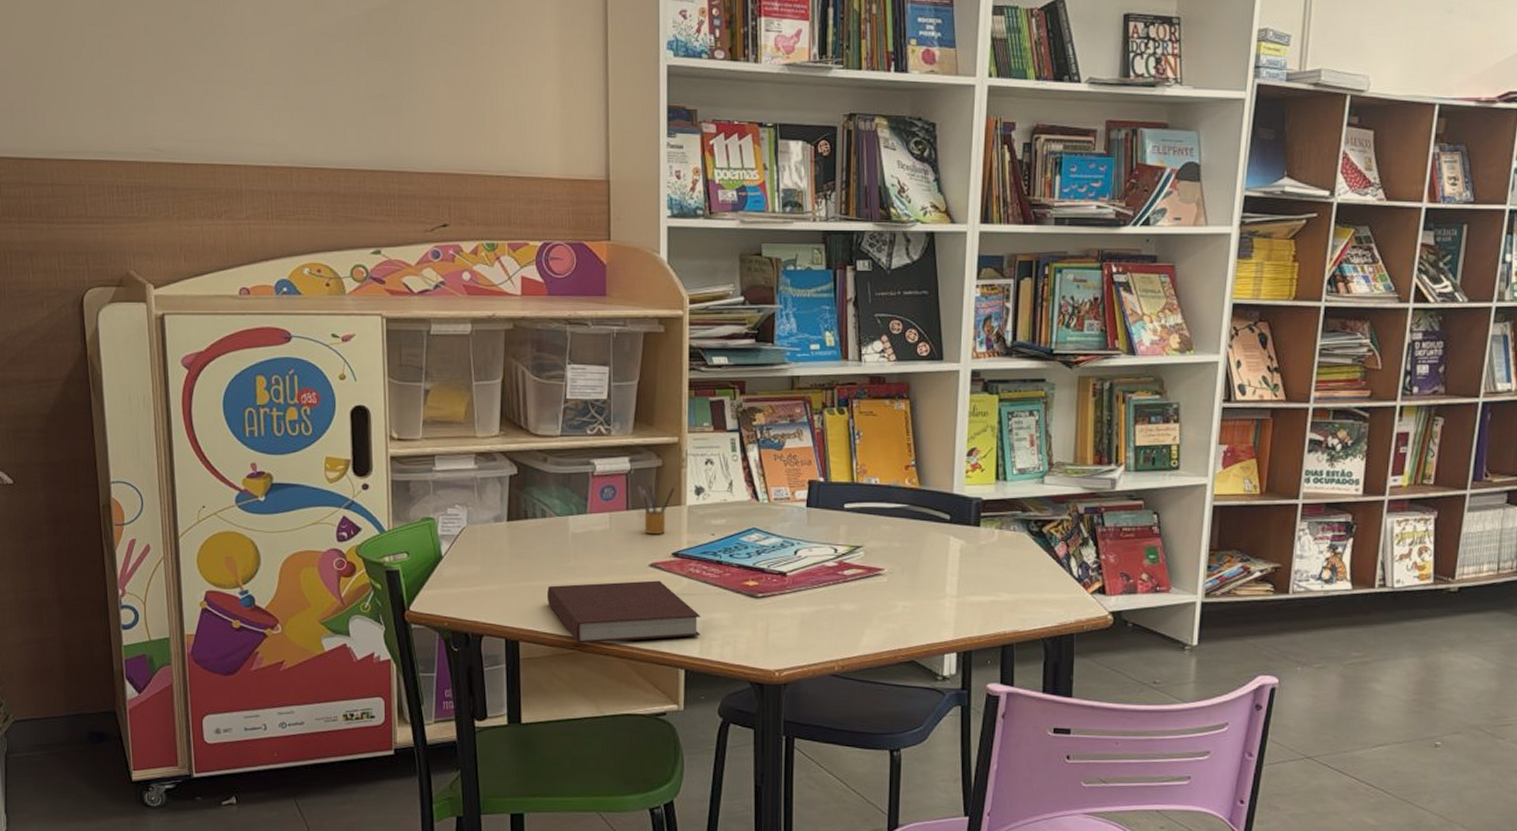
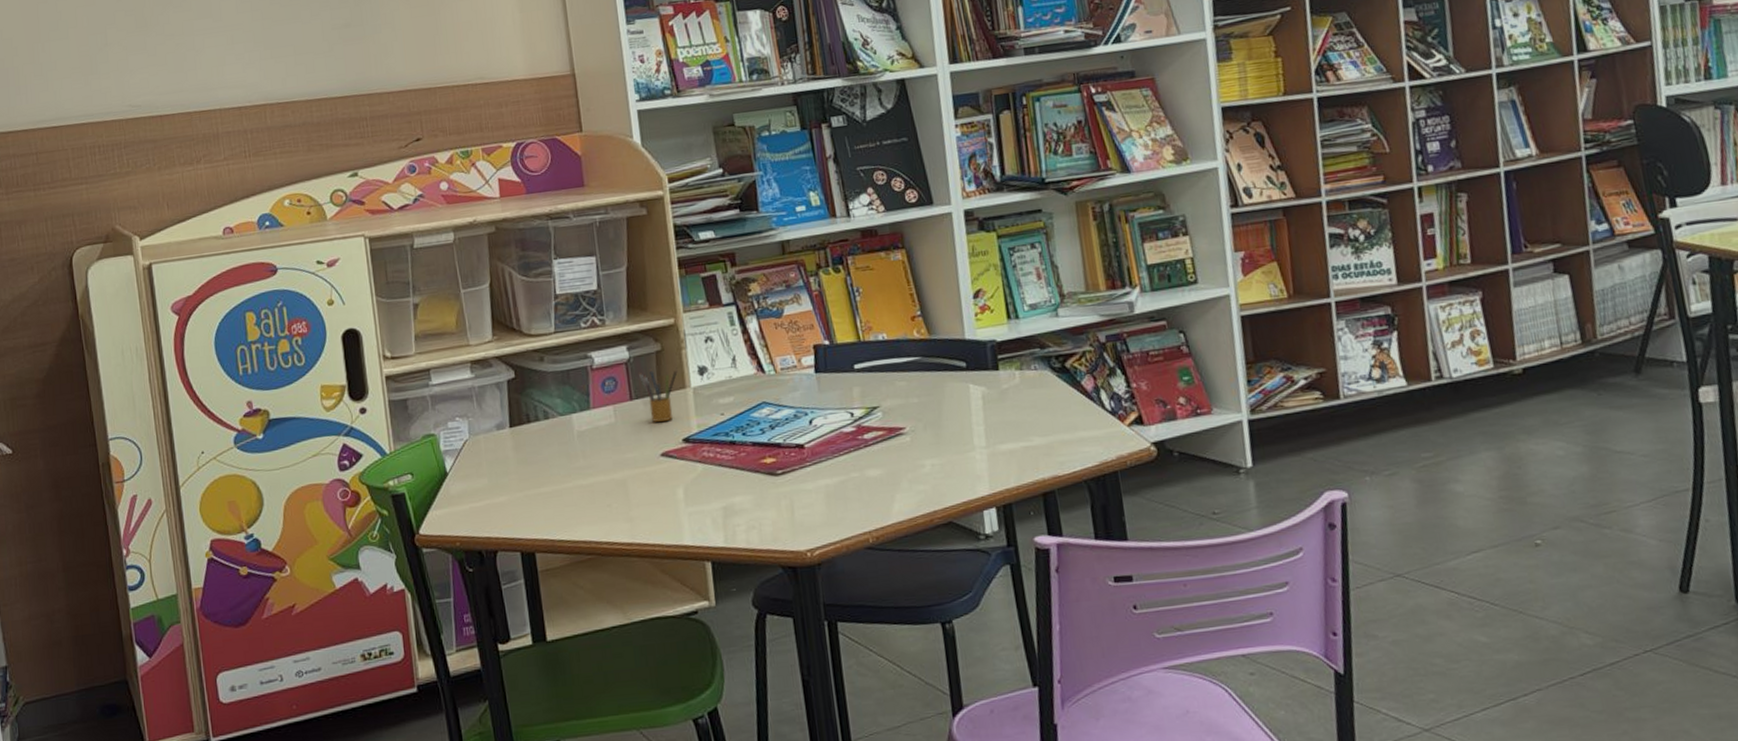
notebook: present [546,580,701,643] -> none [558,469,724,547]

